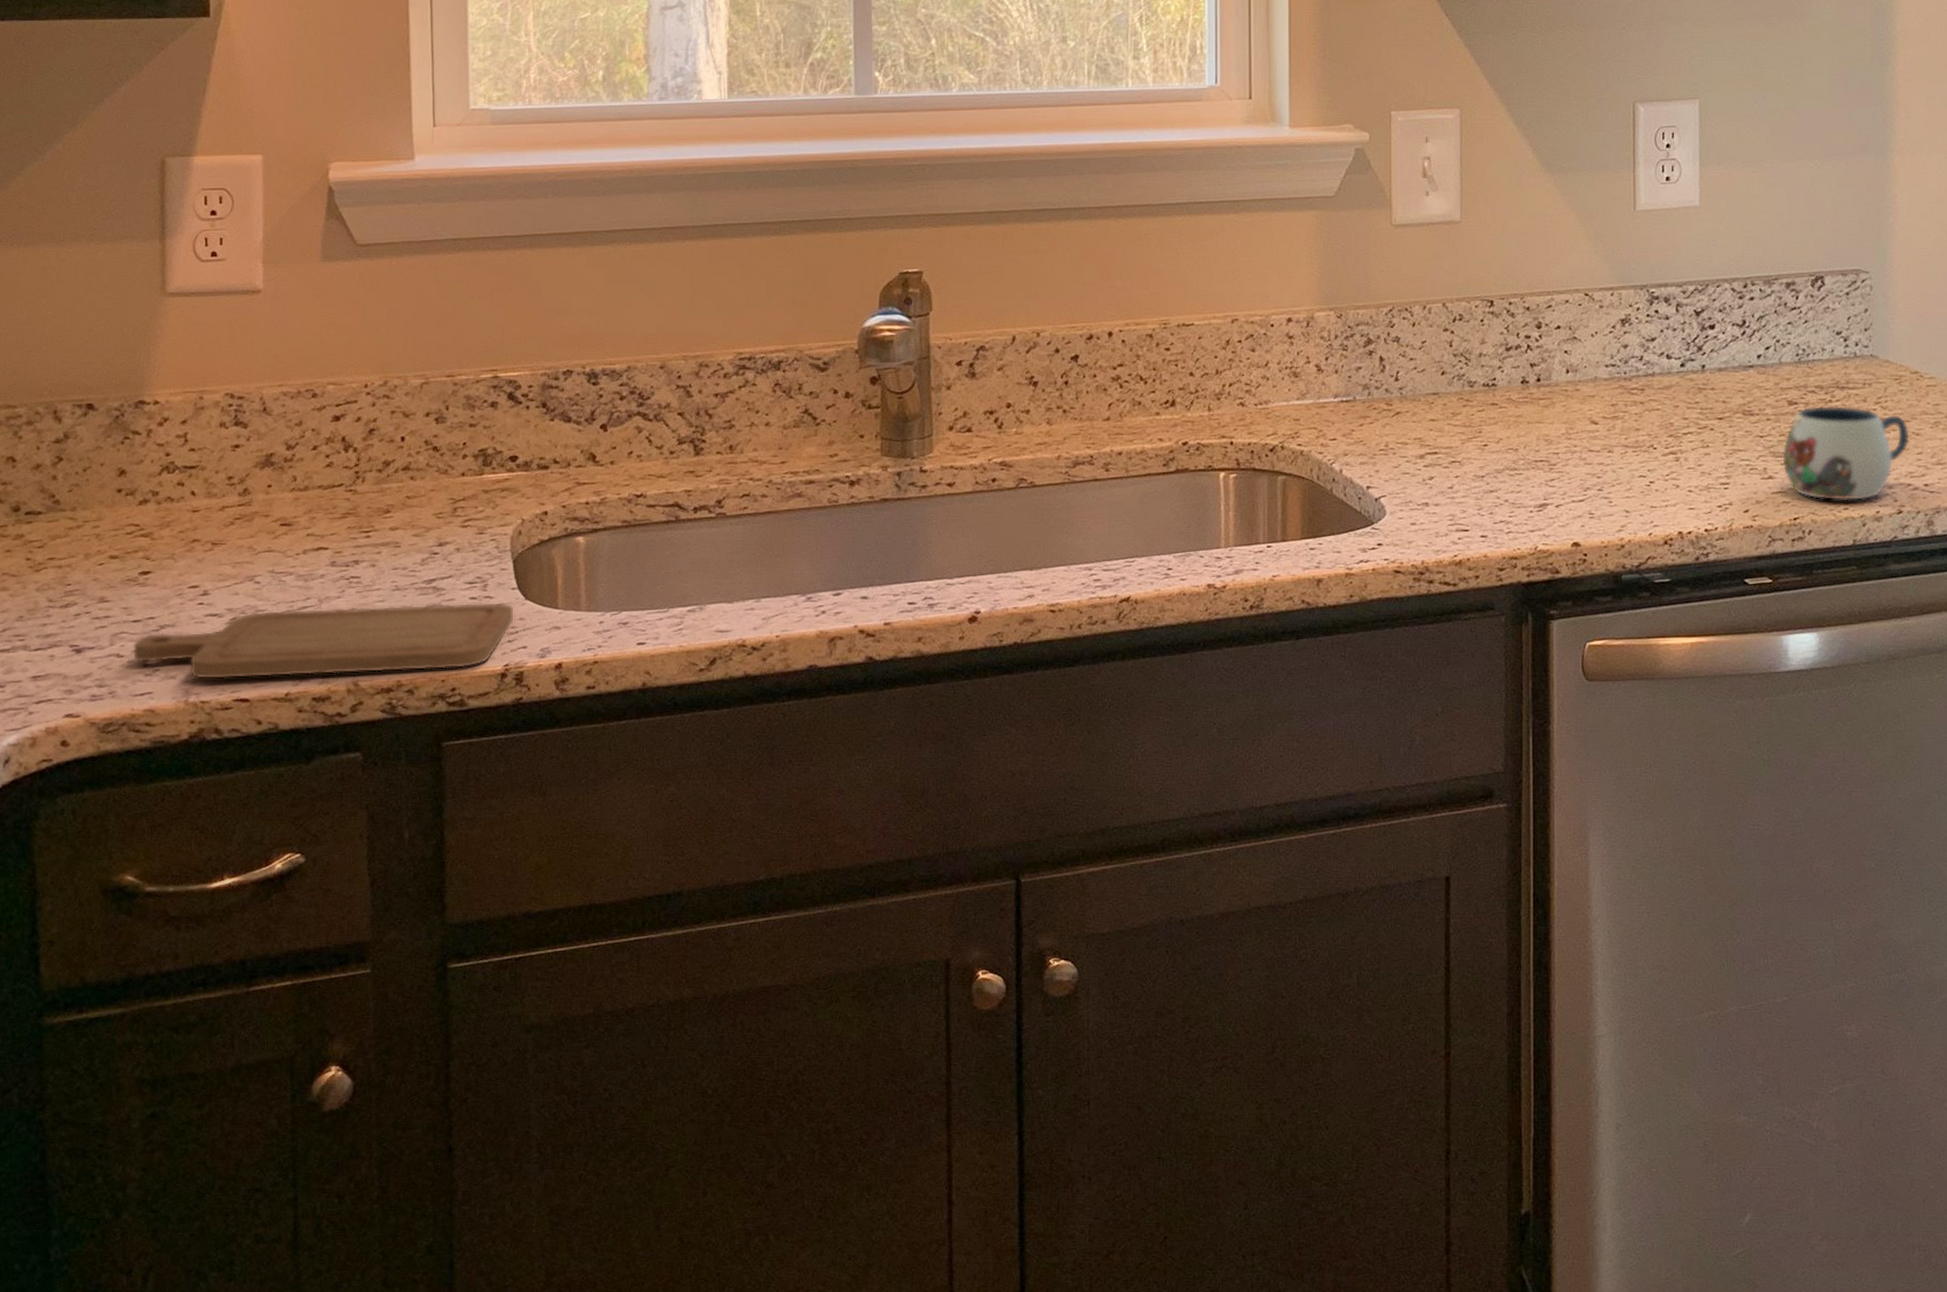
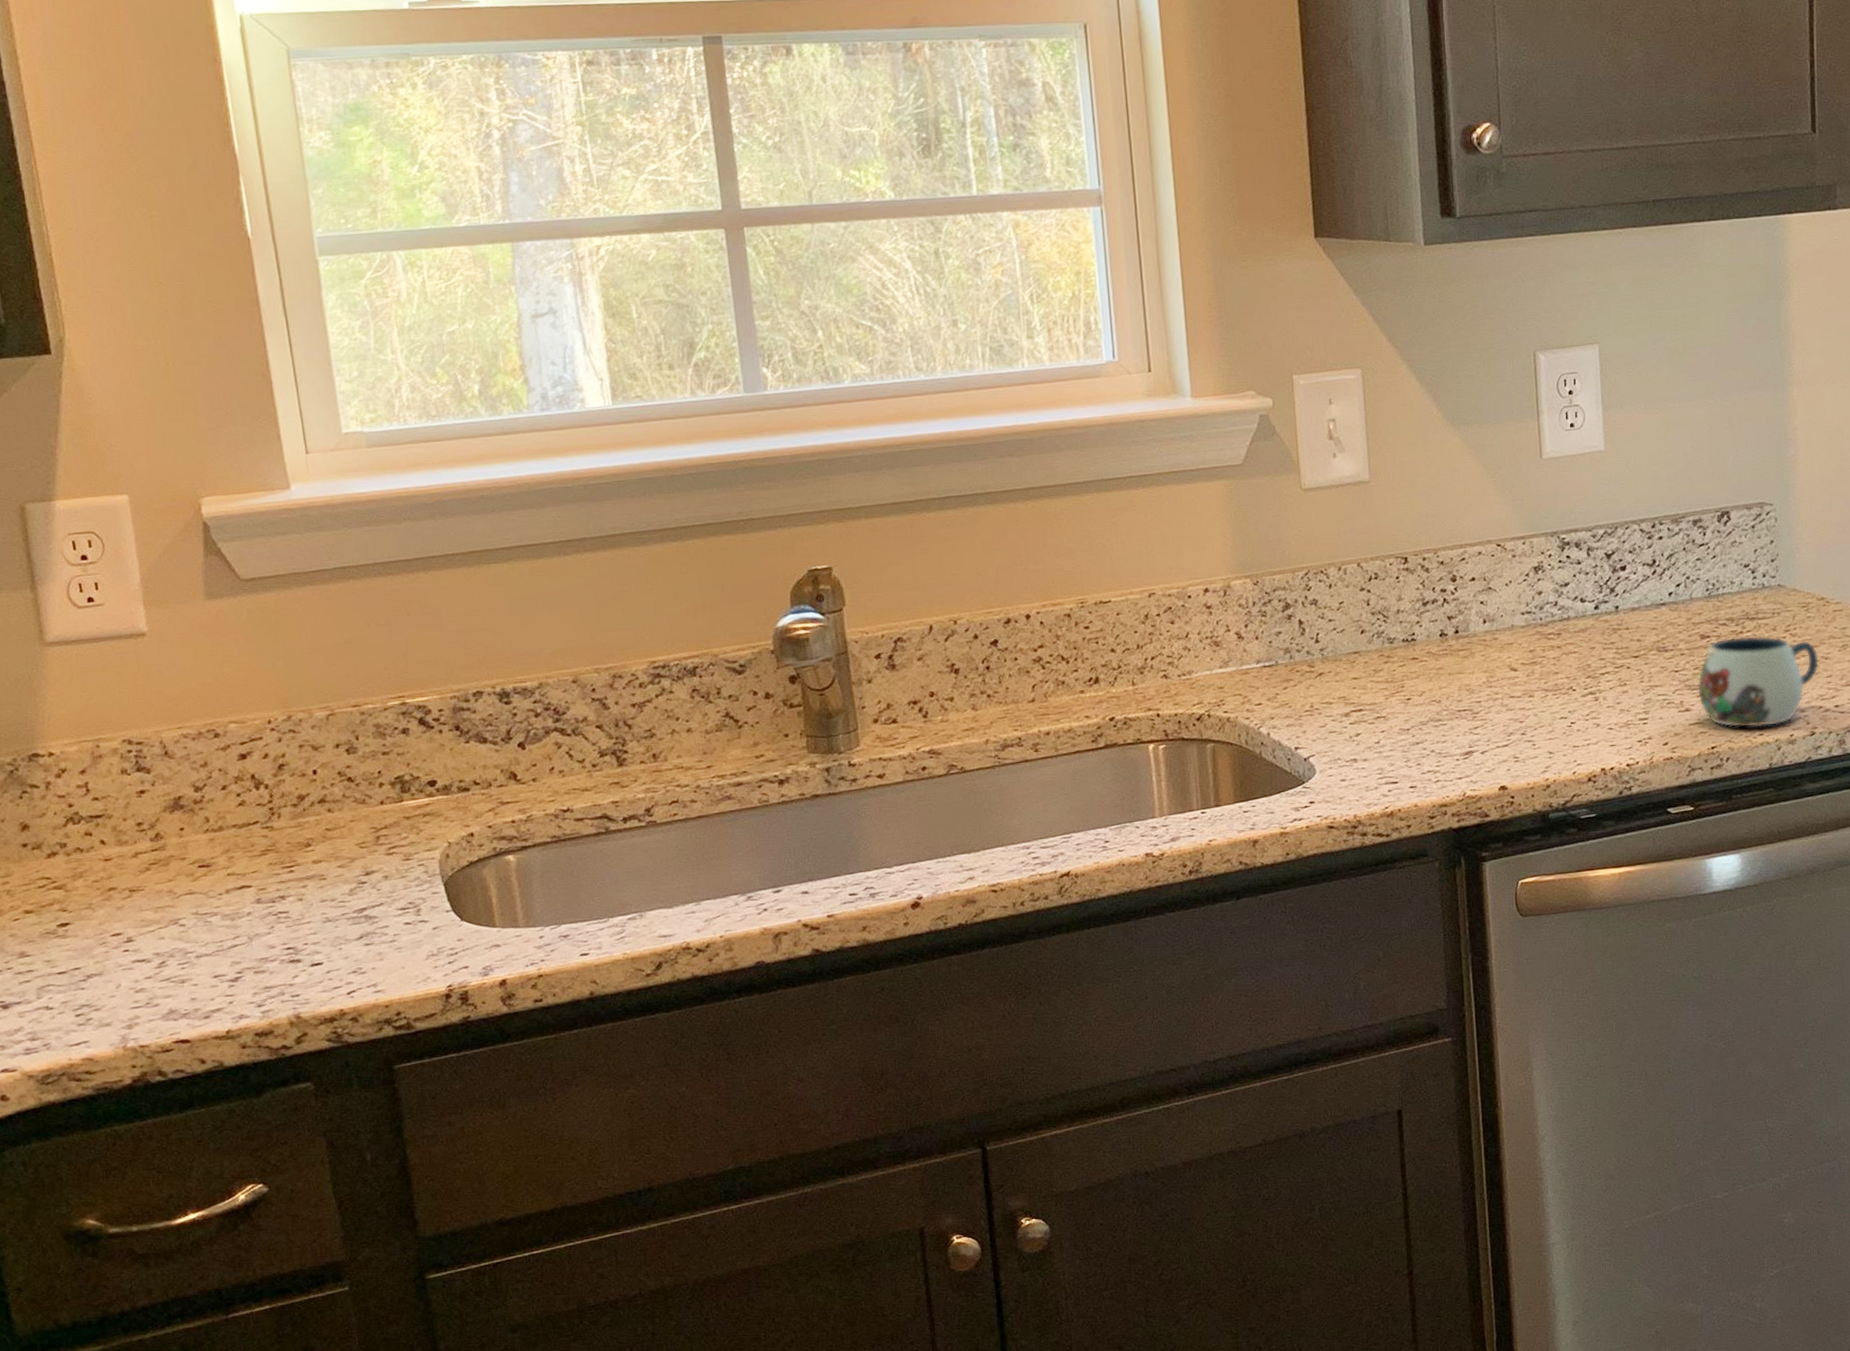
chopping board: present [132,602,515,680] -> none [61,925,453,1025]

